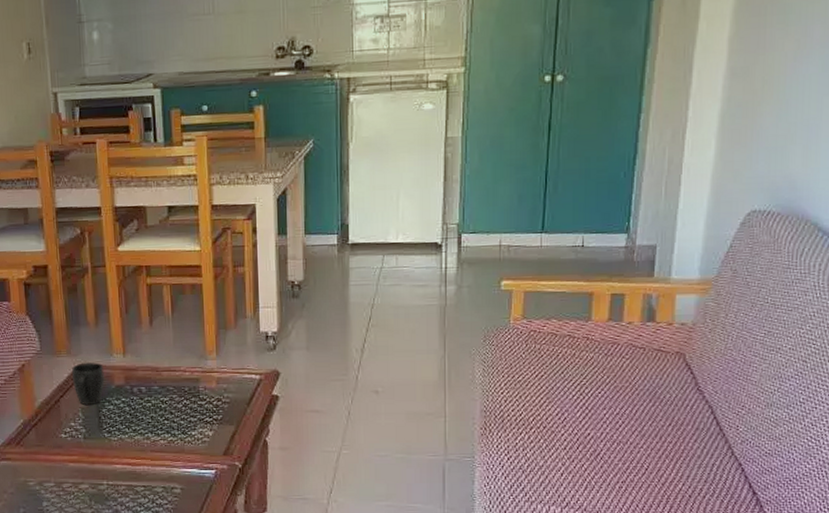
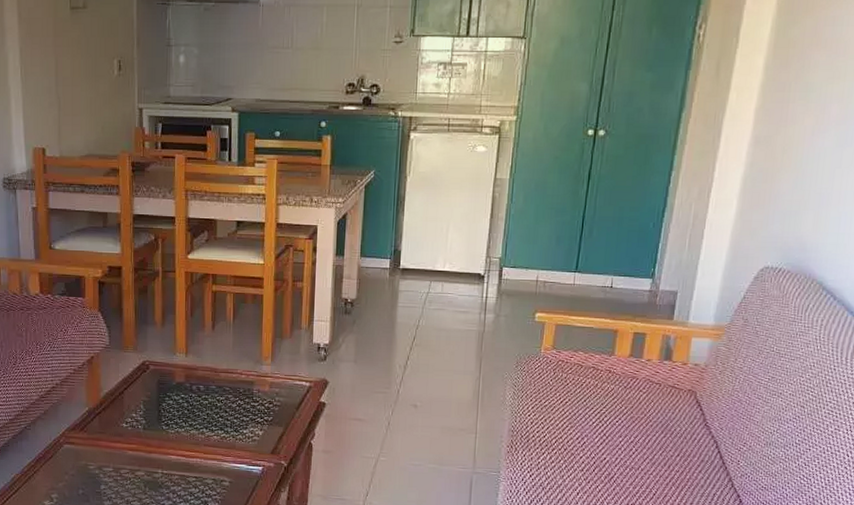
mug: present [72,361,105,405] -> none [137,358,167,398]

